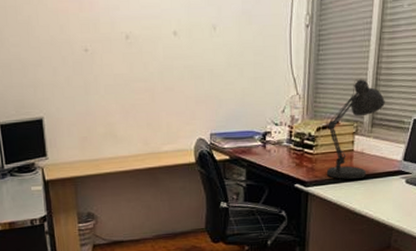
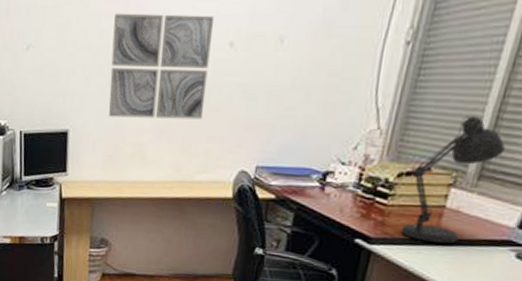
wall art: none [71,10,161,103] -> present [108,13,215,120]

